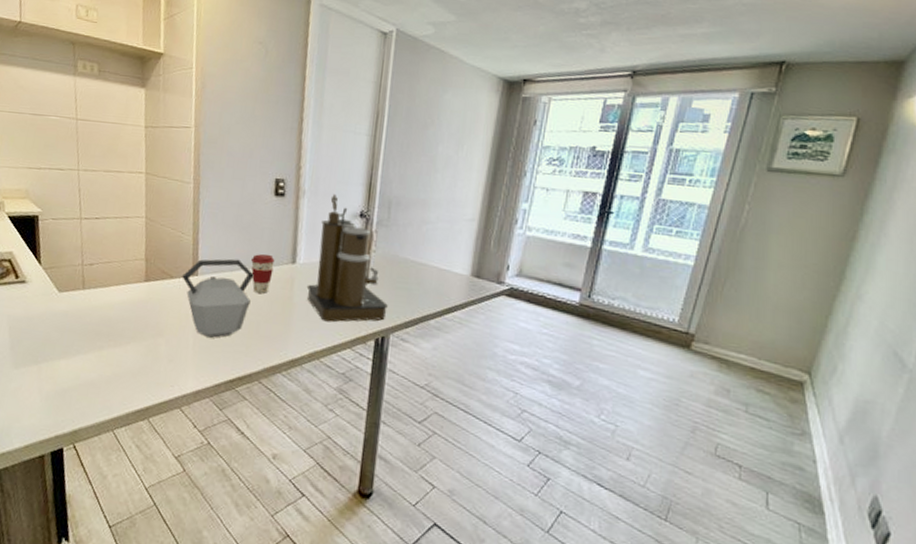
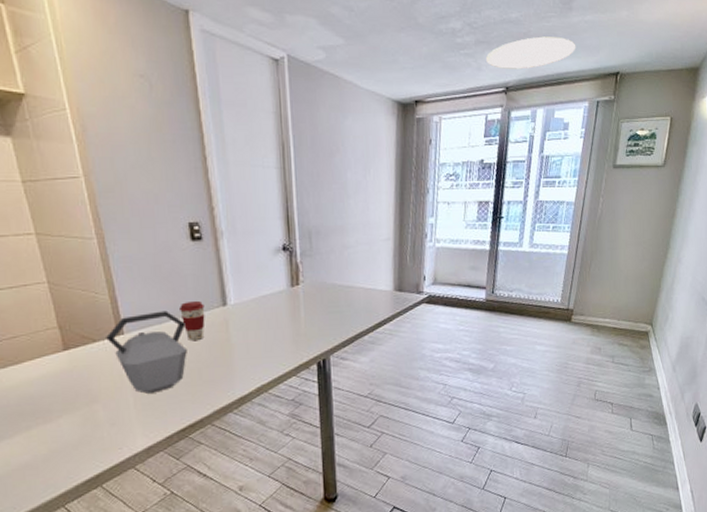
coffee maker: present [306,194,388,322] -> none [242,231,324,356]
ceiling light: none [612,19,729,53] -> present [486,36,576,70]

